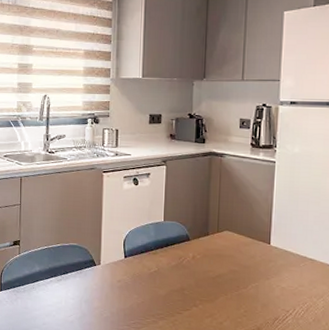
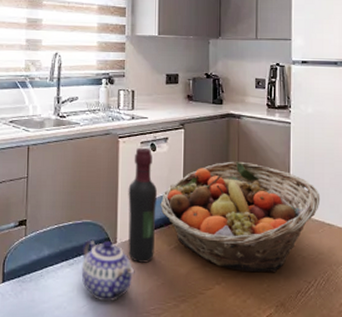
teapot: none [68,260,117,313] -> present [81,239,135,301]
wine bottle: none [111,181,139,283] -> present [128,147,158,263]
fruit basket: none [141,196,304,299] -> present [160,161,321,273]

